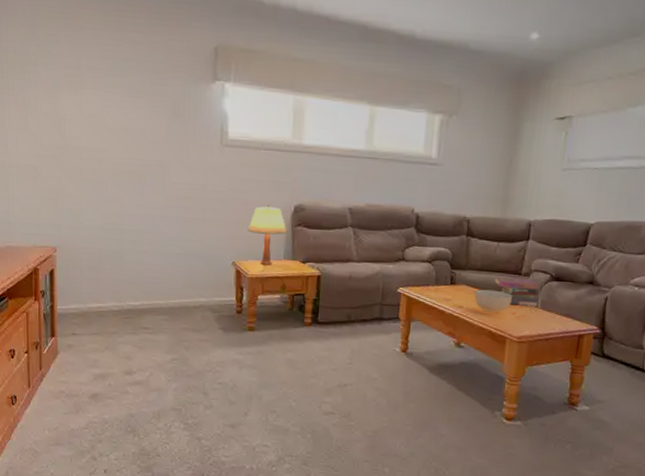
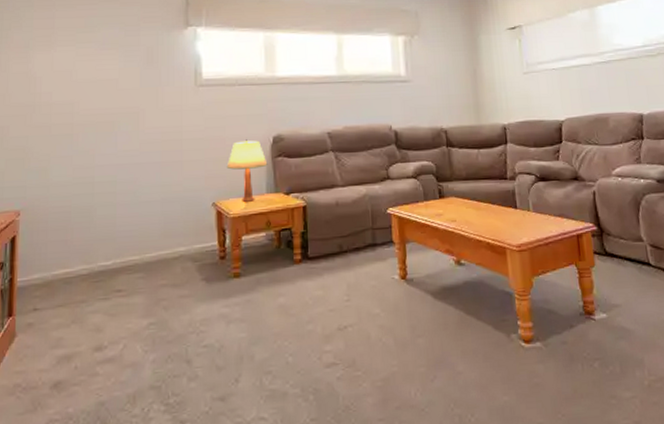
bowl: present [474,289,513,314] -> none [465,198,504,224]
books: present [494,276,539,307] -> none [482,183,530,212]

